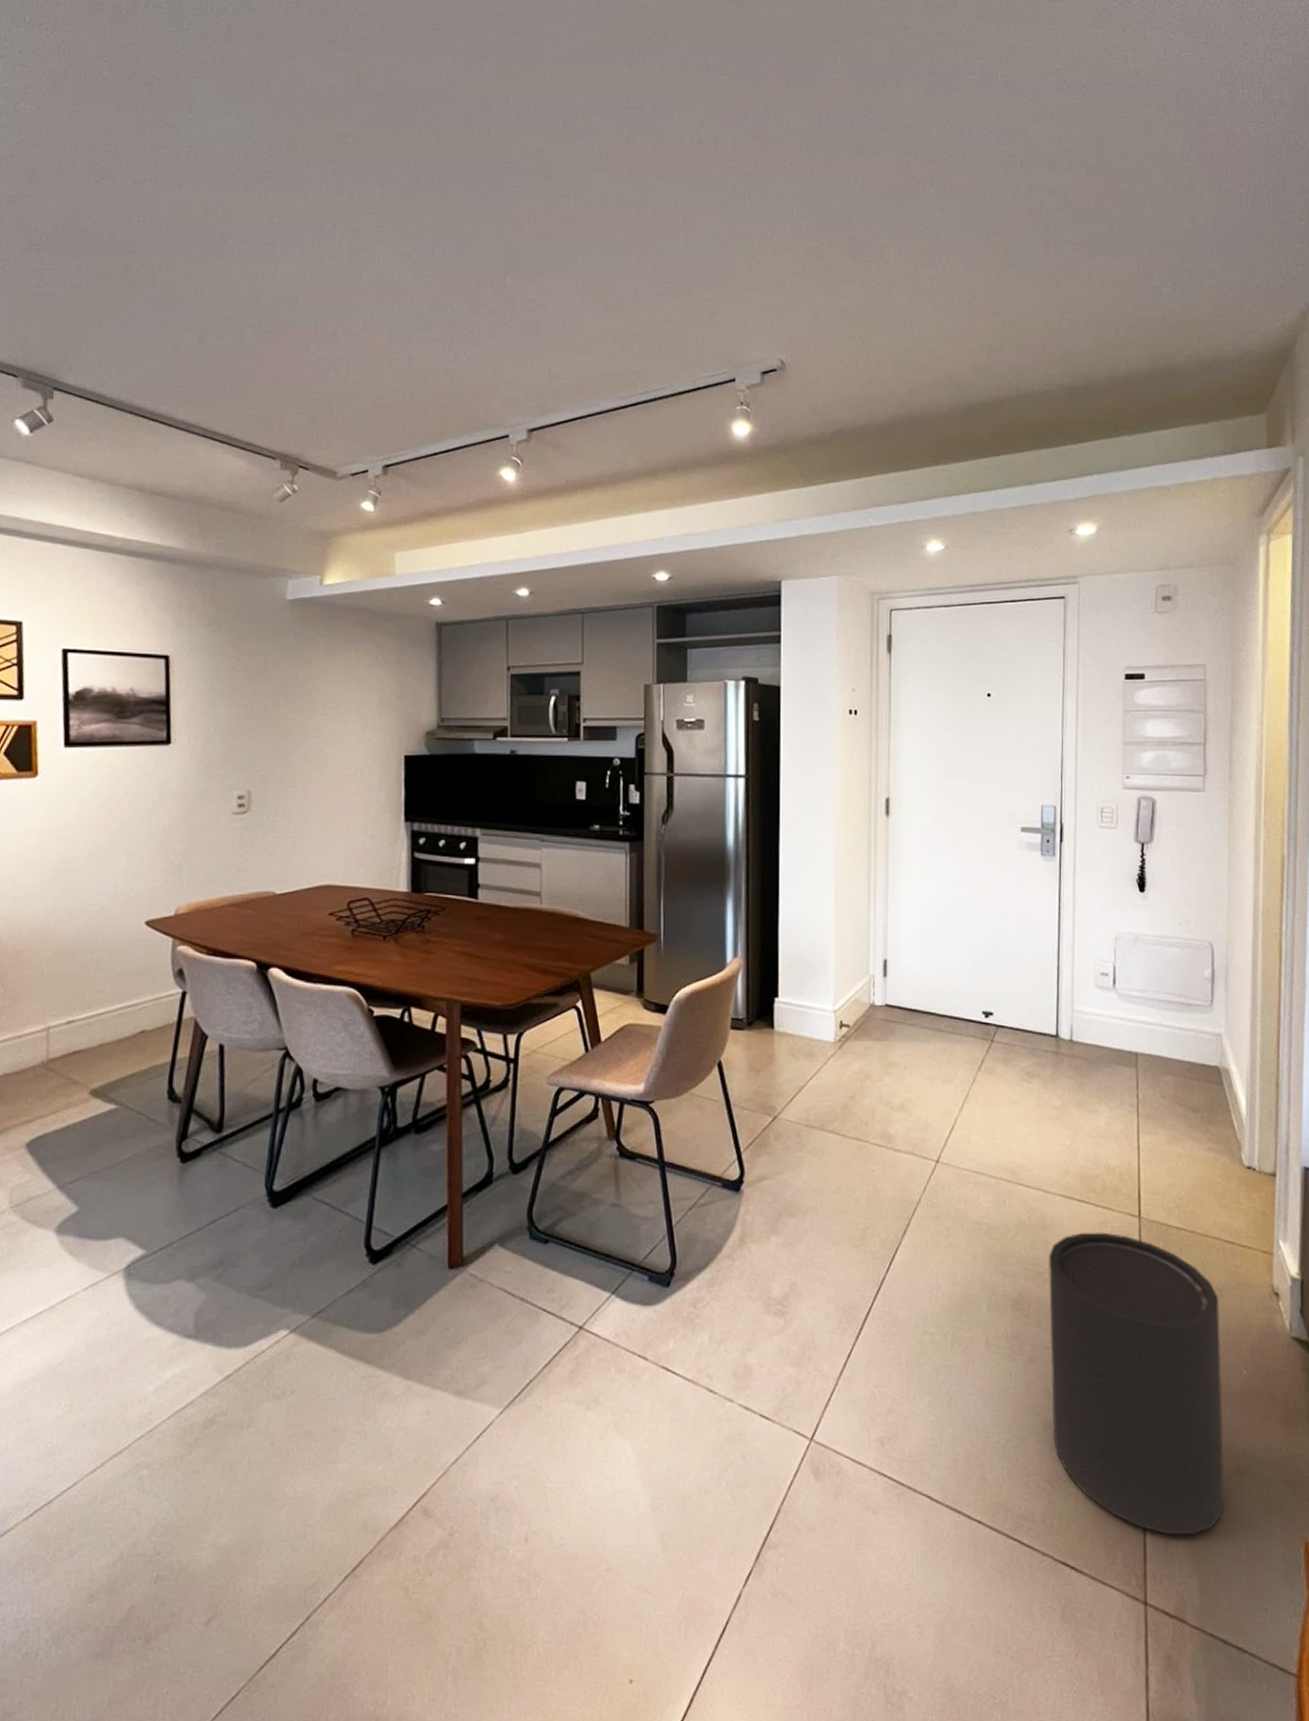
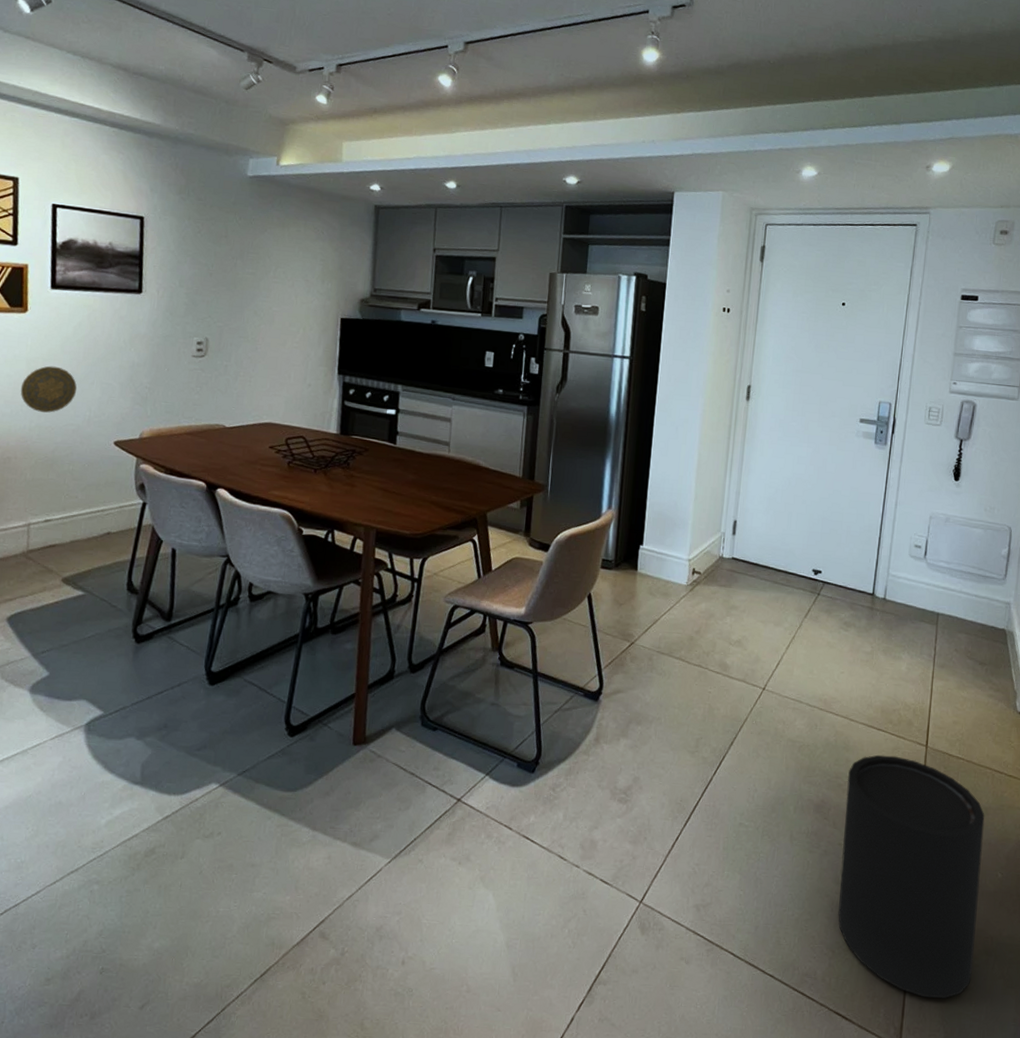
decorative plate: none [32,837,99,893] -> present [20,366,77,413]

